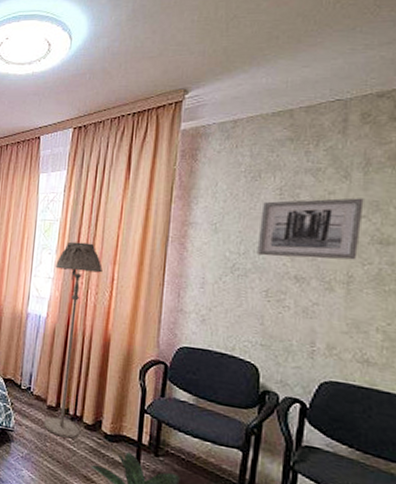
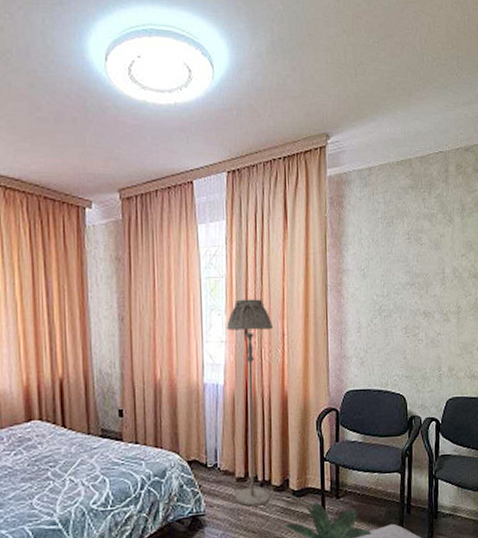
wall art: present [256,198,364,260] -> none [396,239,463,296]

